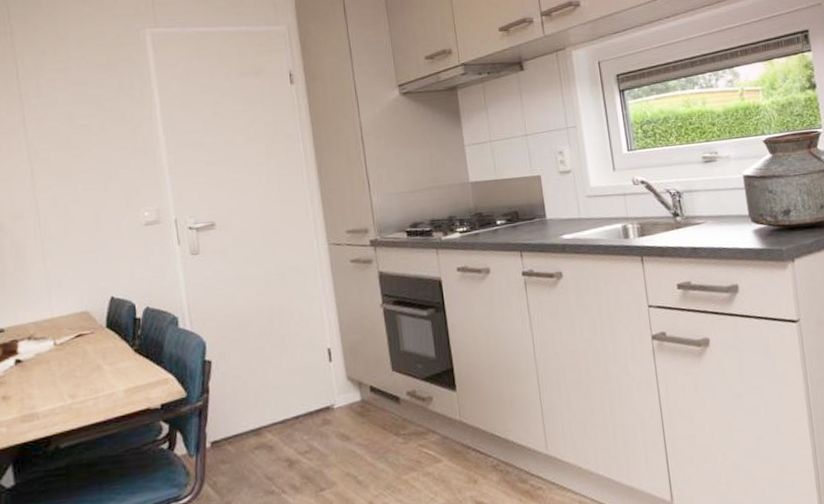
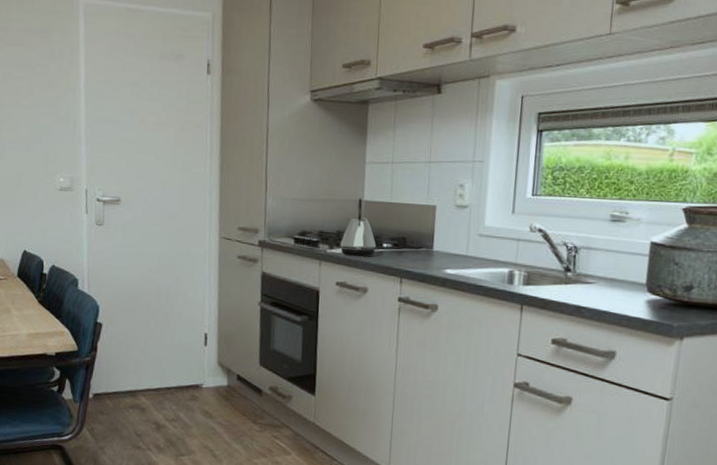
kettle: none [453,180,491,241] -> present [339,198,377,258]

